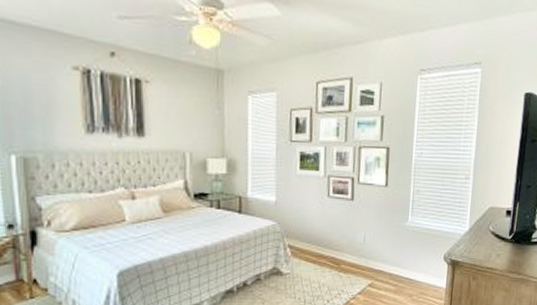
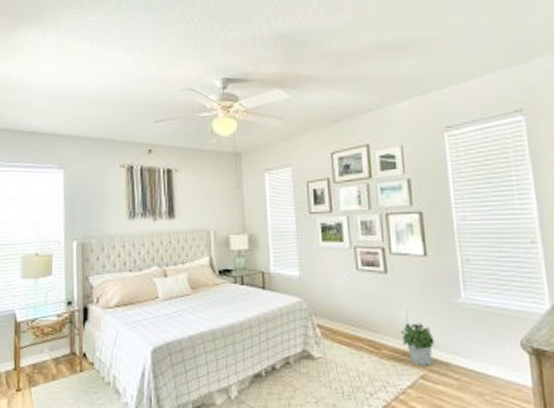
potted plant: none [358,243,383,276] -> present [401,323,435,366]

